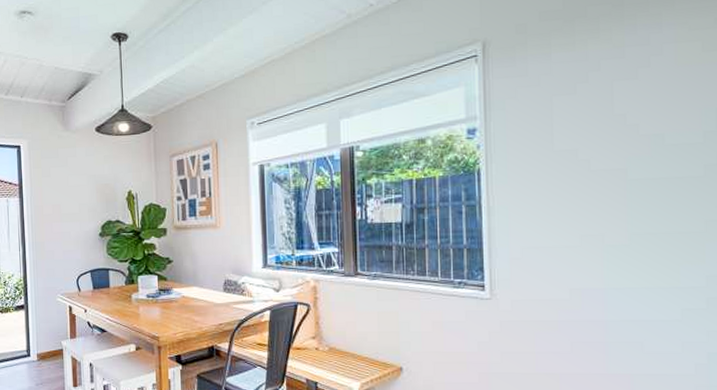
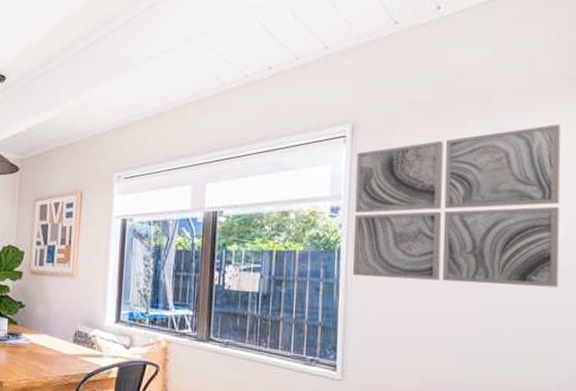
wall art: none [490,18,703,195] -> present [352,124,562,288]

